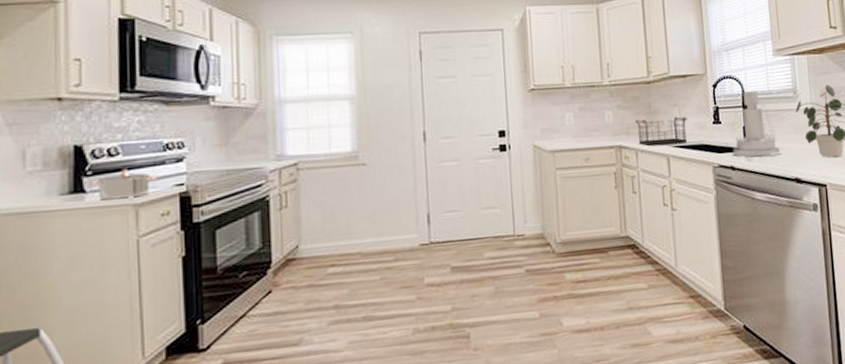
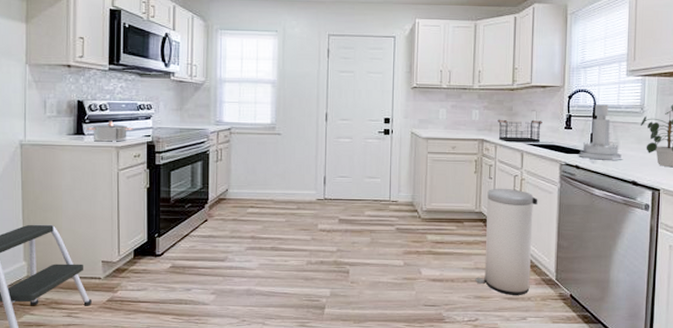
pedal bin: none [629,203,696,337] -> present [475,188,538,295]

